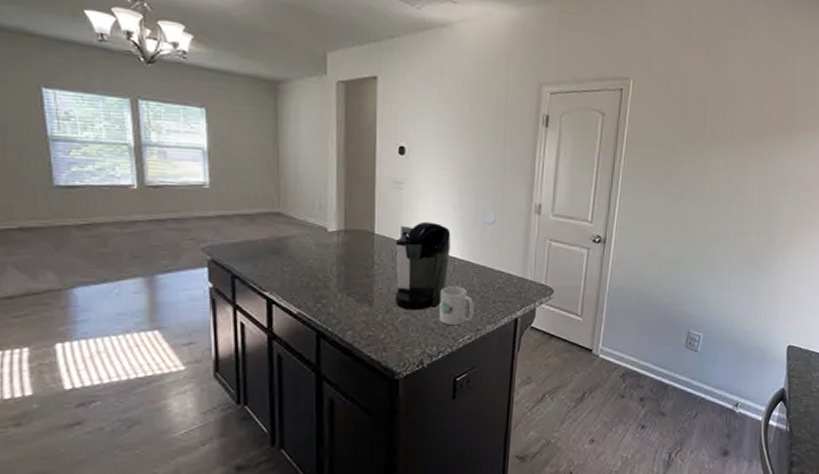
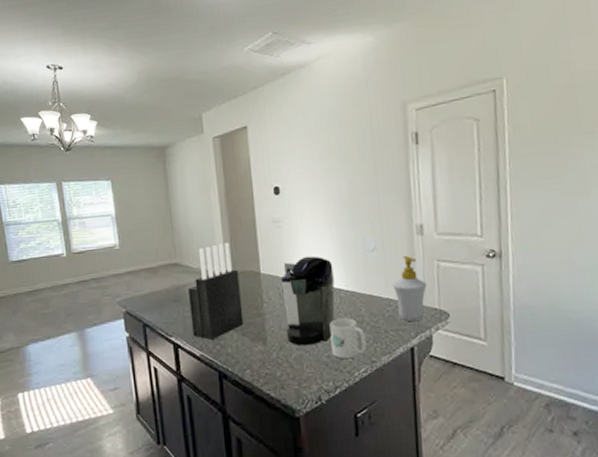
knife block: none [289,198,351,297] -> present [187,243,244,340]
soap bottle: none [506,232,538,295] -> present [393,255,427,322]

